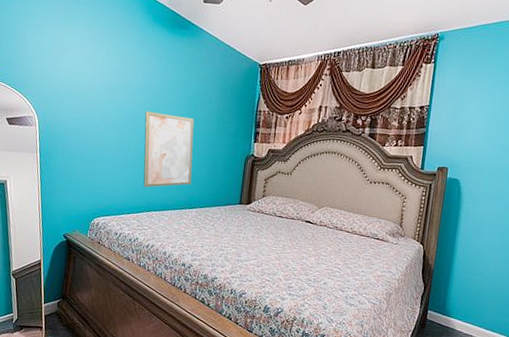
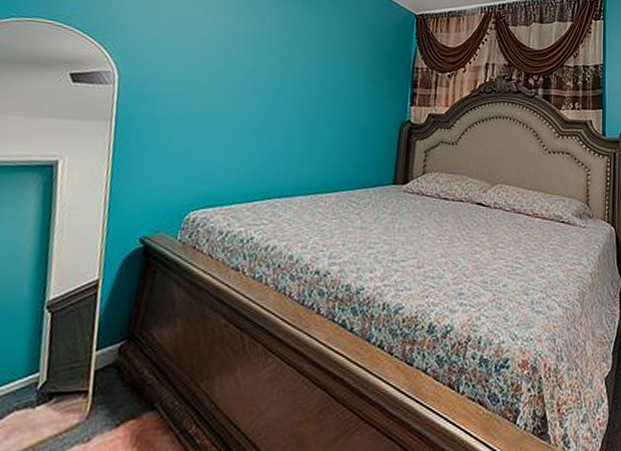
wall art: present [143,110,194,188] -> none [264,66,336,166]

